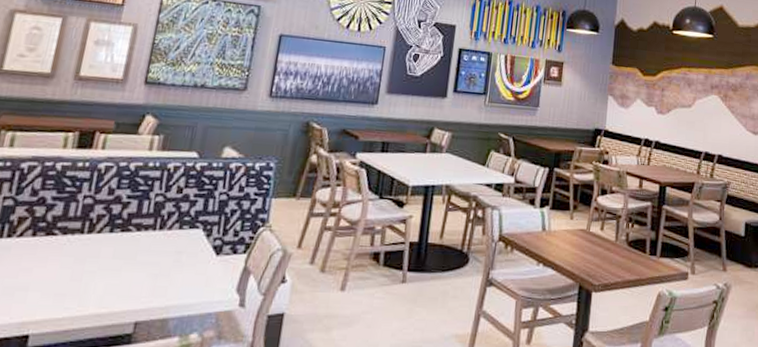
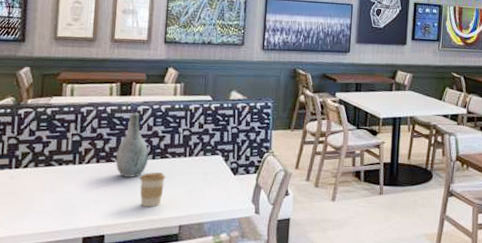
vase: none [58,170,106,256] -> present [115,112,149,177]
coffee cup: none [86,250,125,298] -> present [139,172,166,208]

